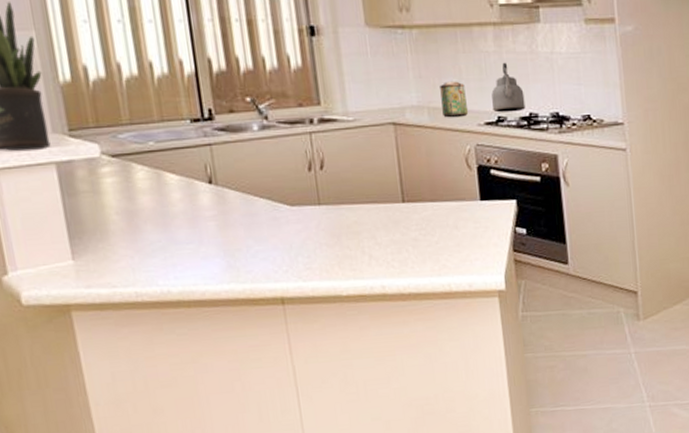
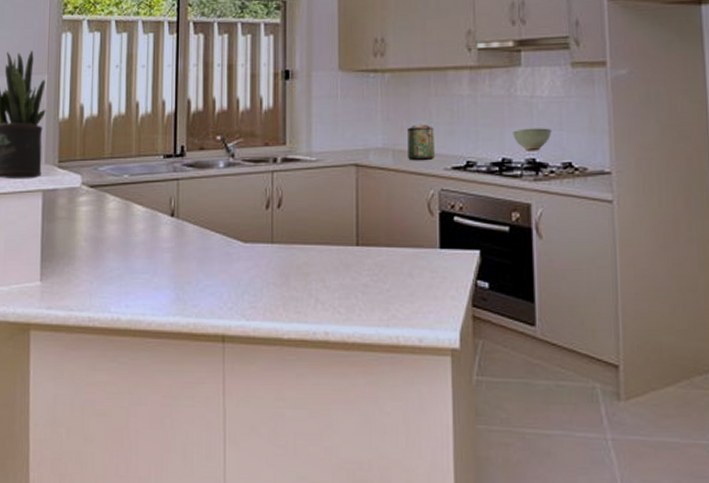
kettle: present [491,62,526,113] -> none [462,105,498,157]
bowl: none [537,83,572,106] -> present [513,128,552,151]

